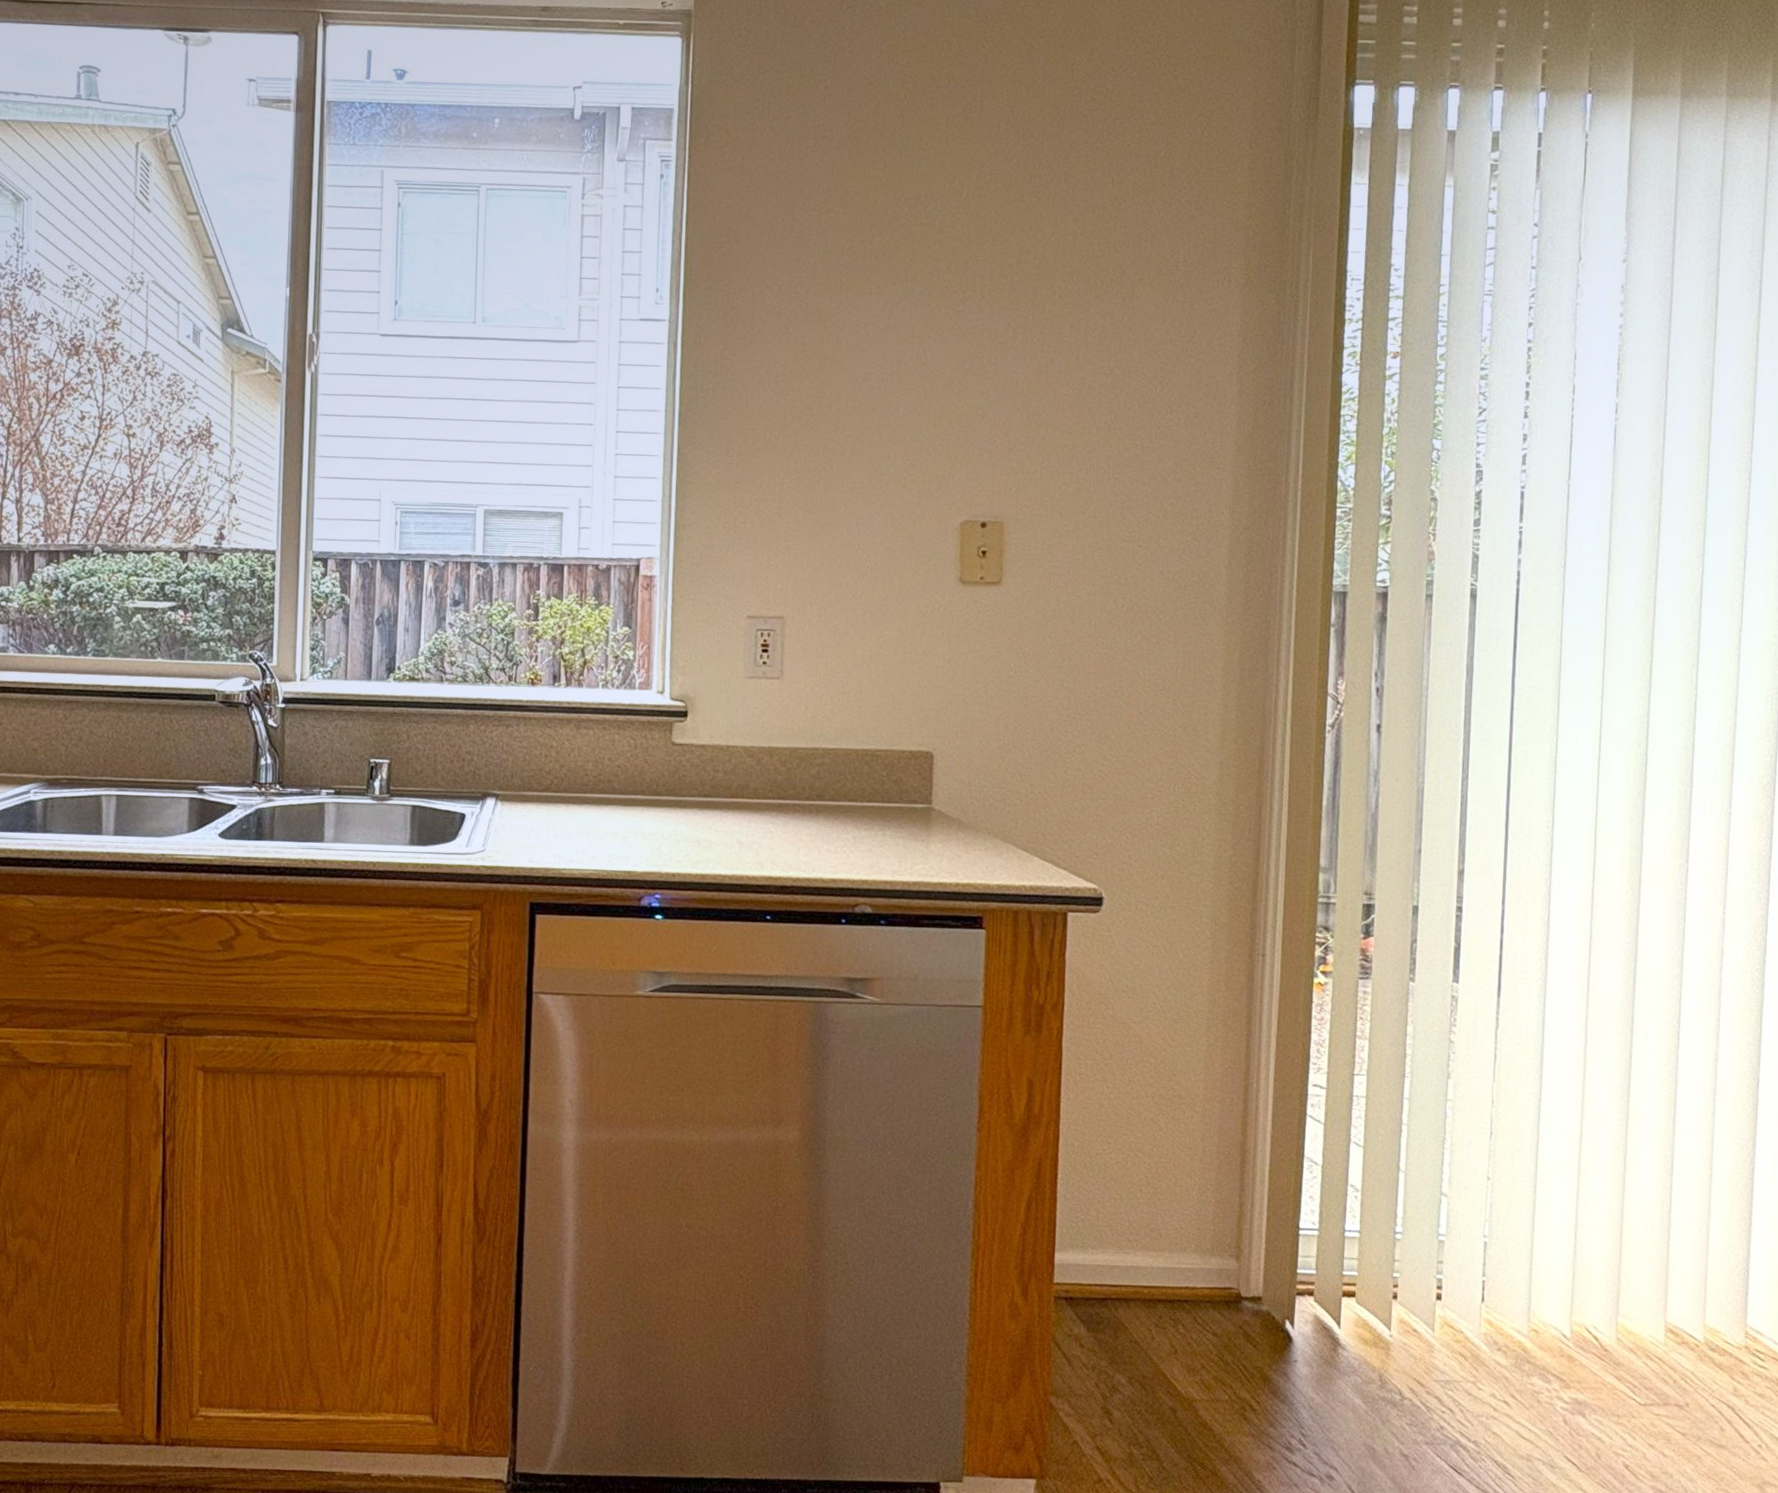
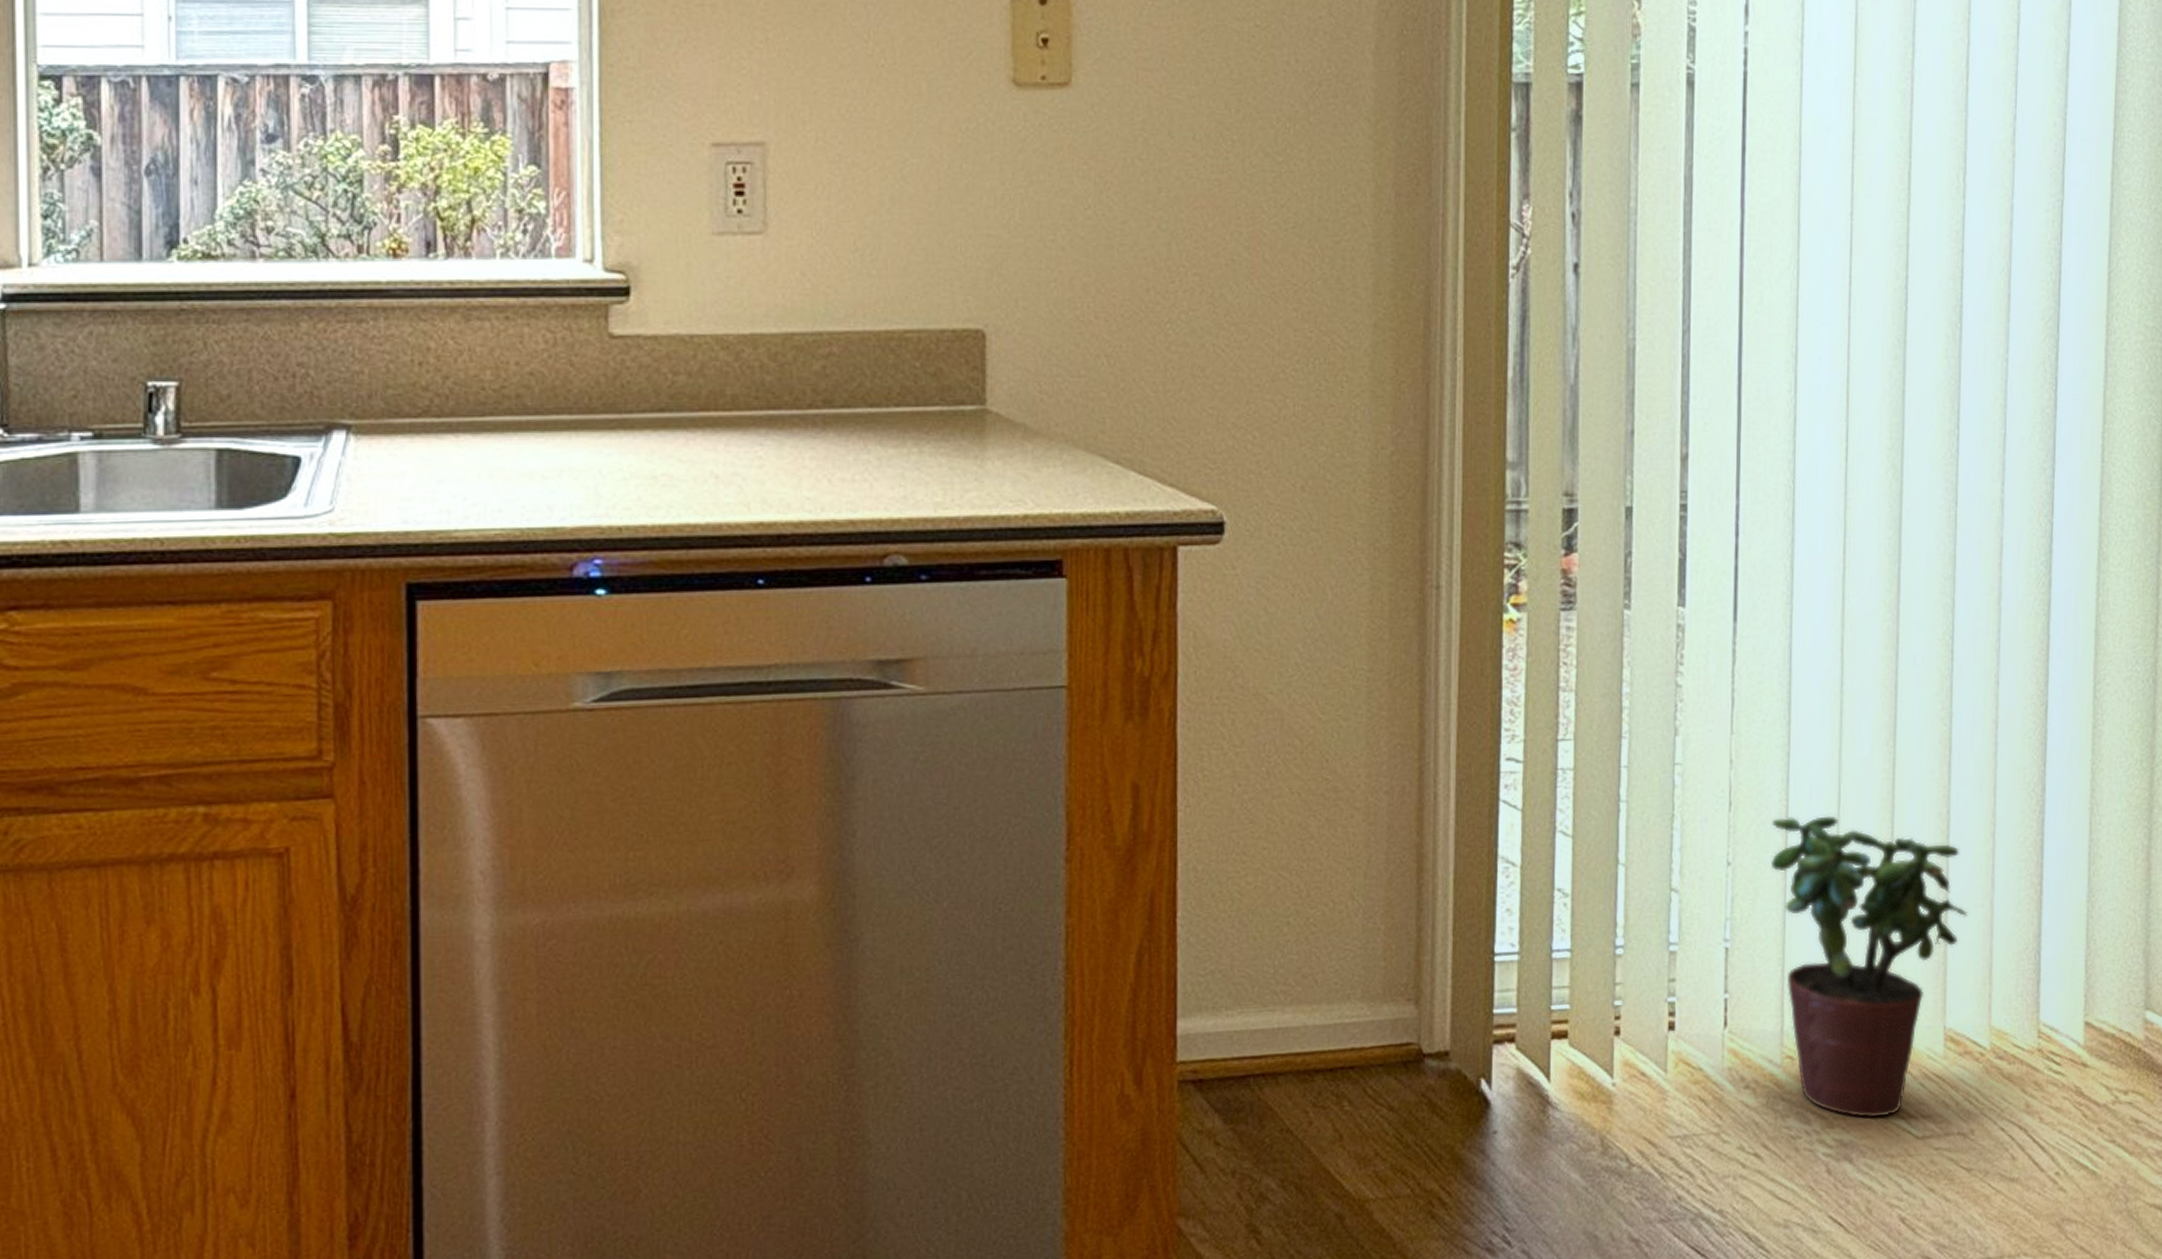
potted plant: none [1523,1147,1688,1385] -> present [1770,815,1968,1118]

